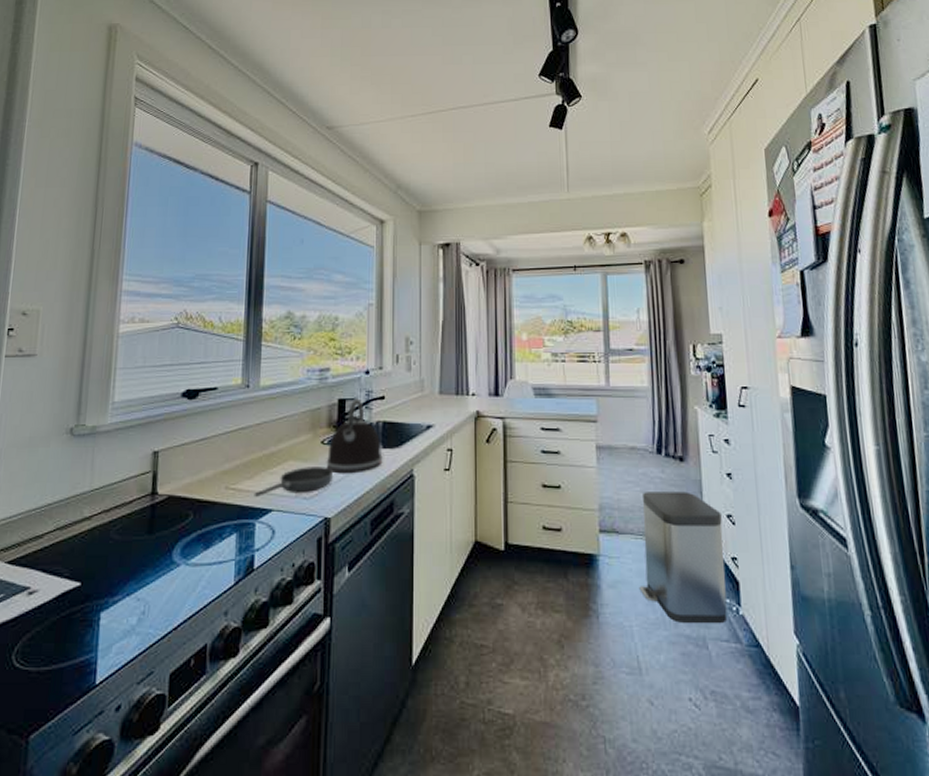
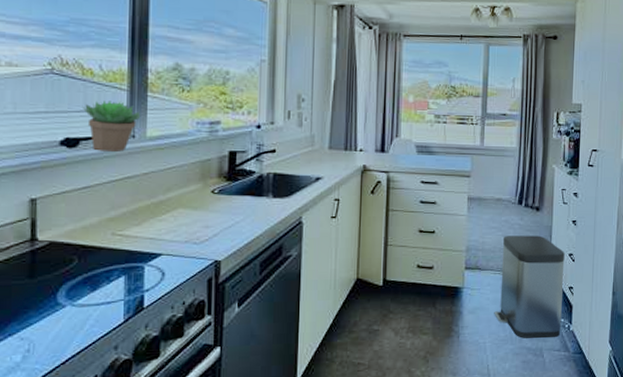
succulent plant: none [202,351,255,403] -> present [82,100,141,153]
frying pan: present [254,467,333,497] -> none [142,214,223,242]
kettle: present [326,398,383,475] -> none [216,151,273,222]

